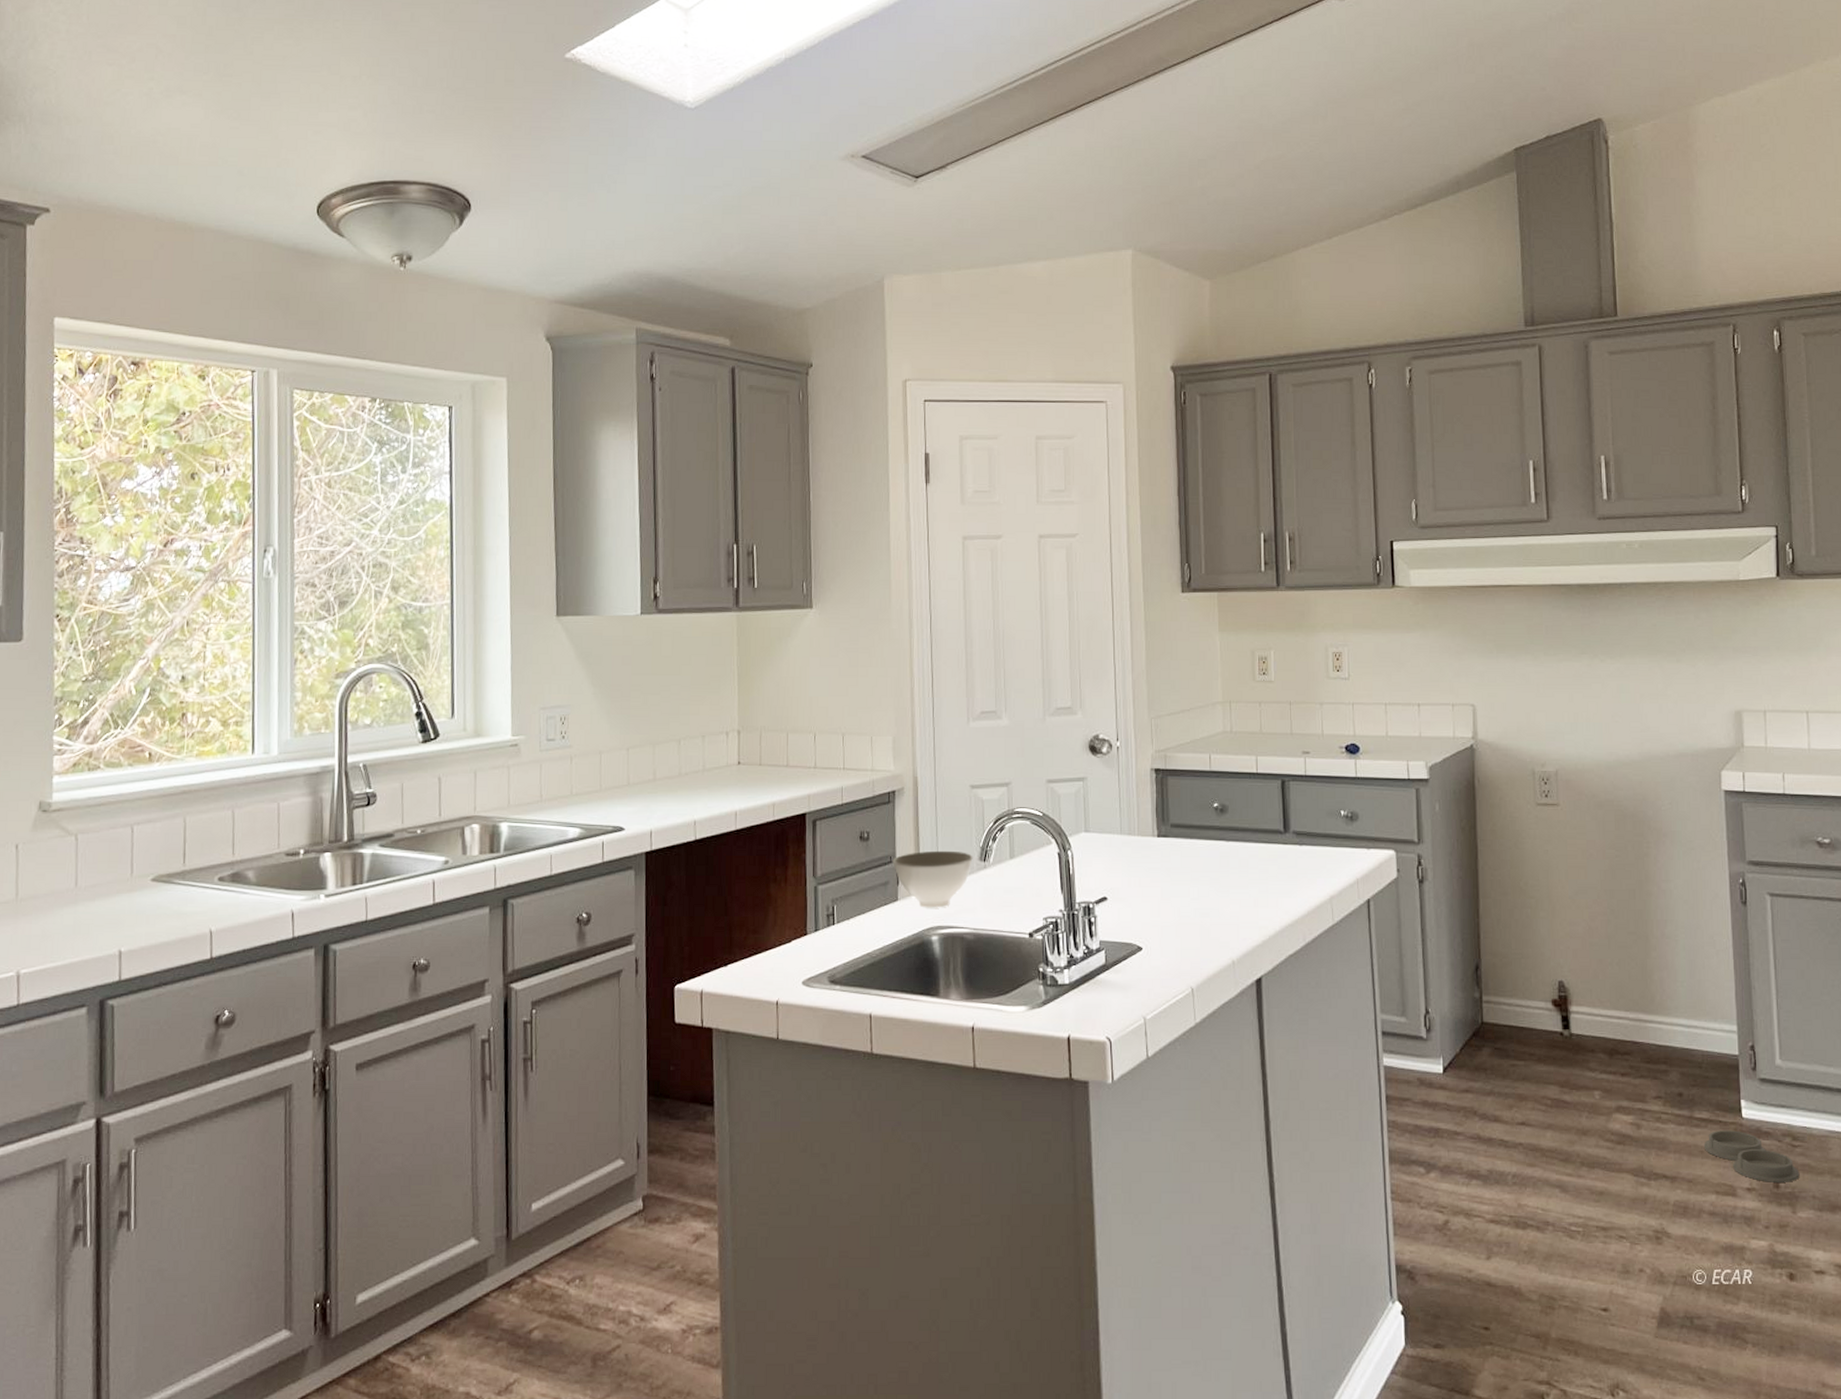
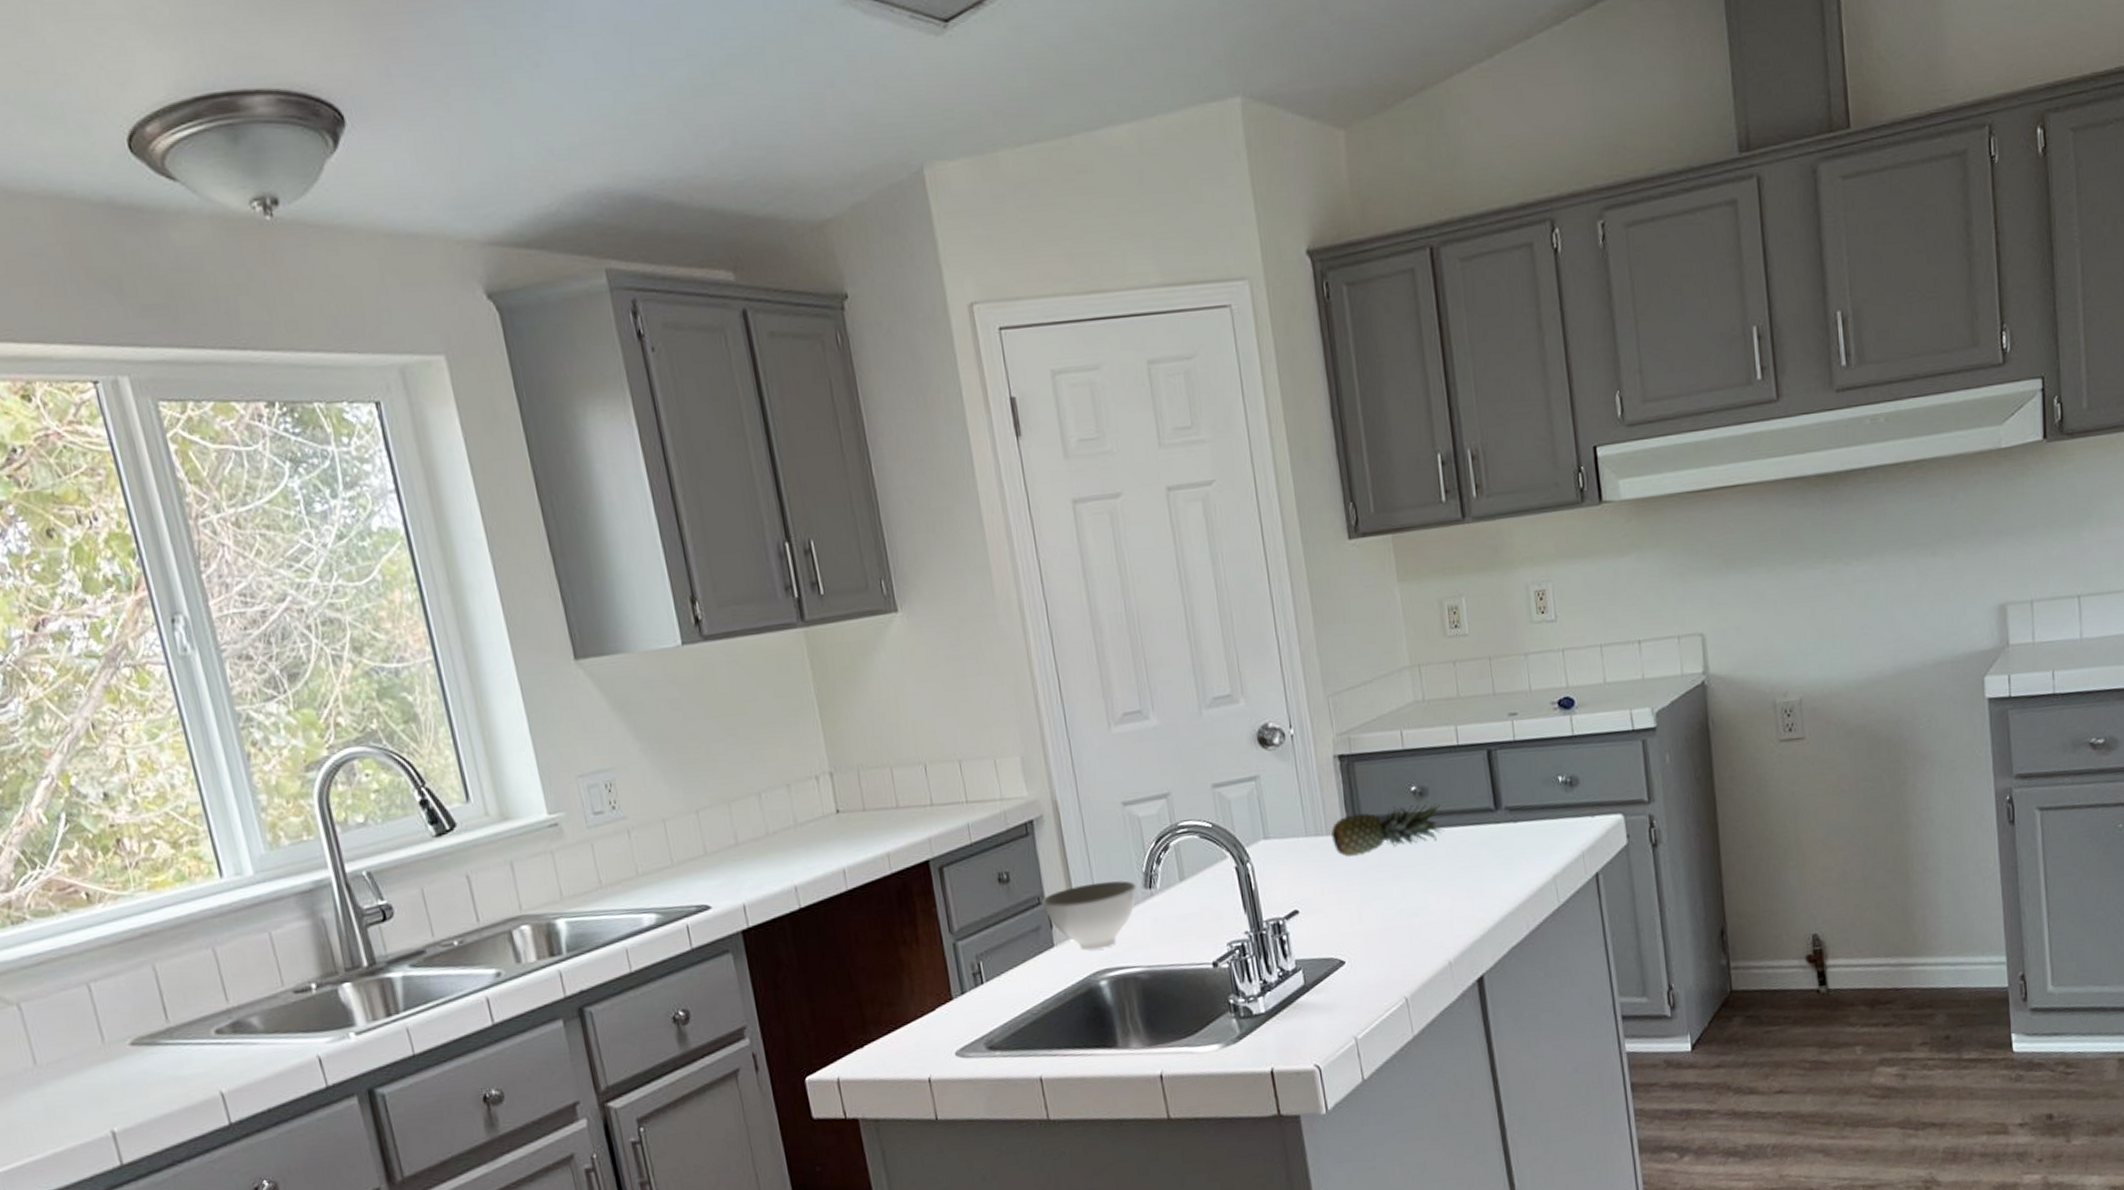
fruit: none [1142,817,1239,858] -> present [1331,801,1444,858]
pet bowl: present [1703,1130,1800,1182] -> none [1973,1066,2074,1115]

